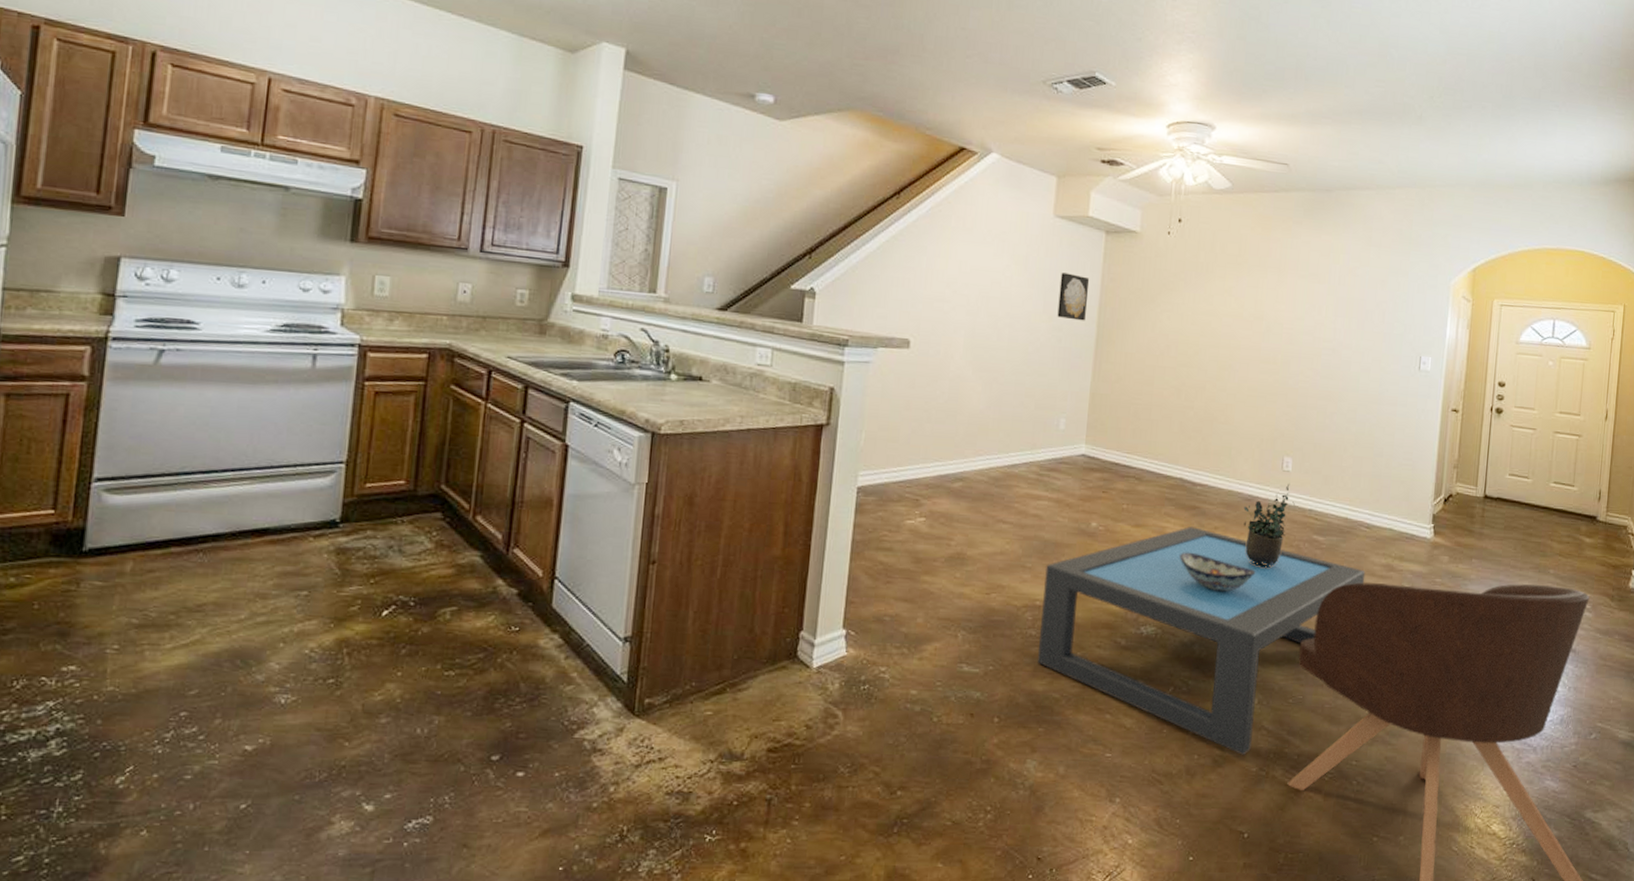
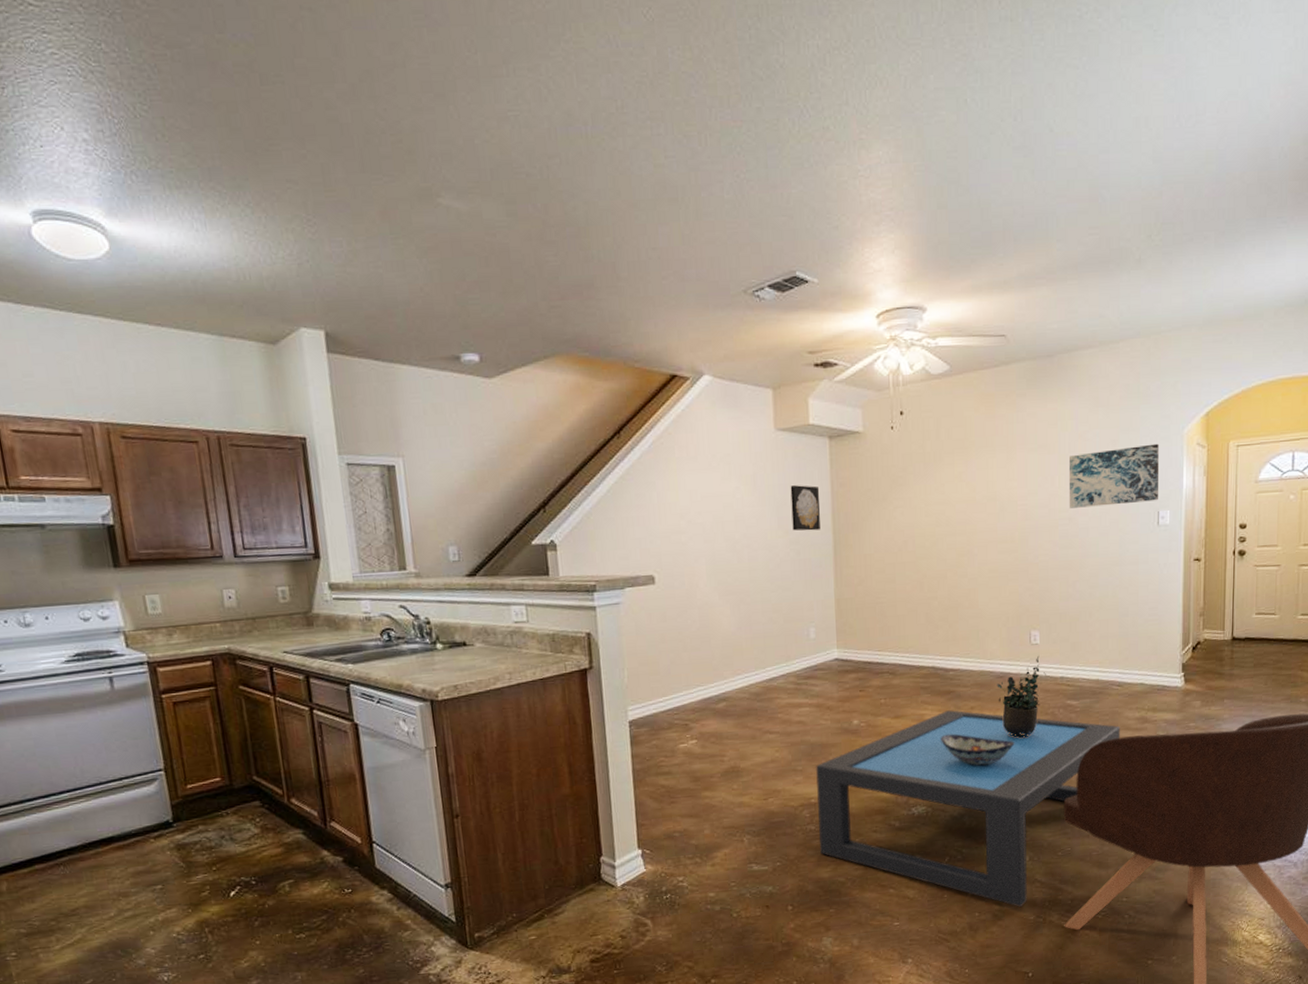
wall art: none [1333,288,1427,346] -> present [1068,443,1160,508]

